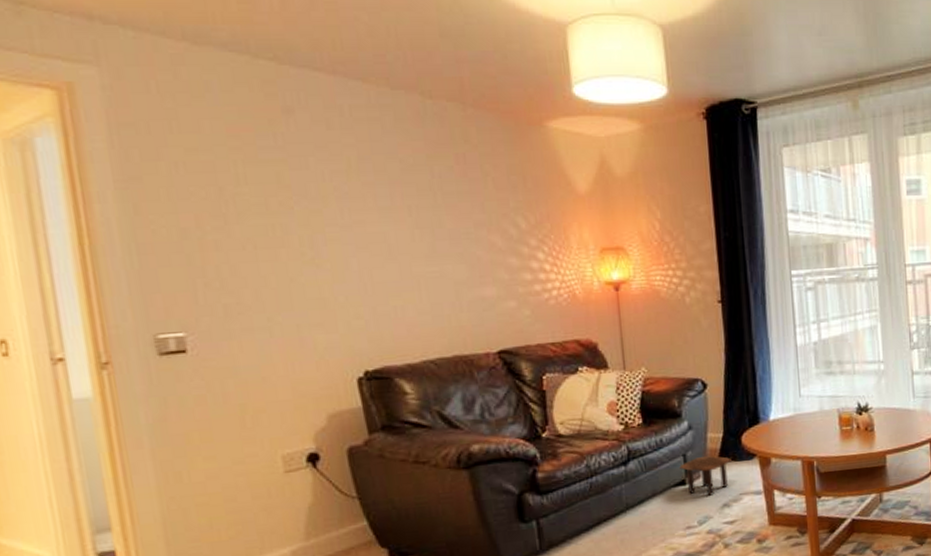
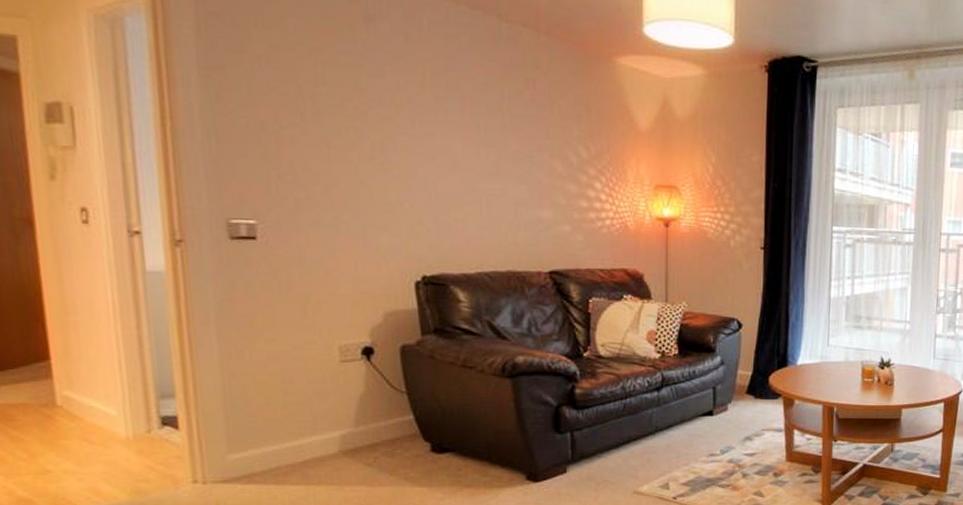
side table: present [679,456,732,496] -> none [709,391,758,428]

